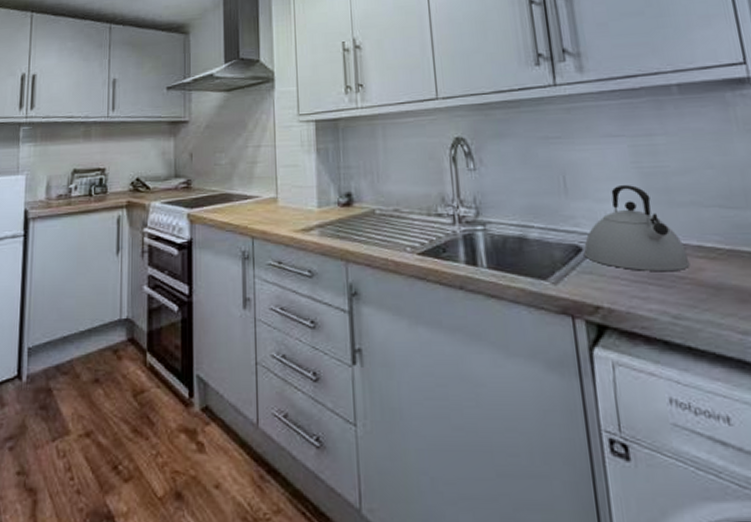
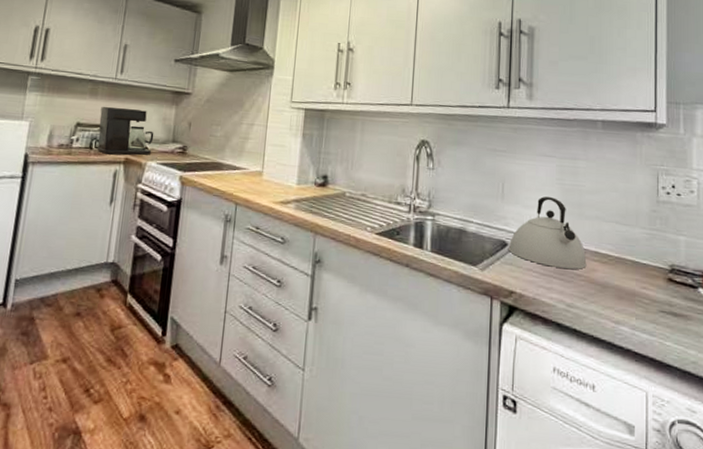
coffee maker: none [96,146,155,200] -> present [97,106,154,155]

